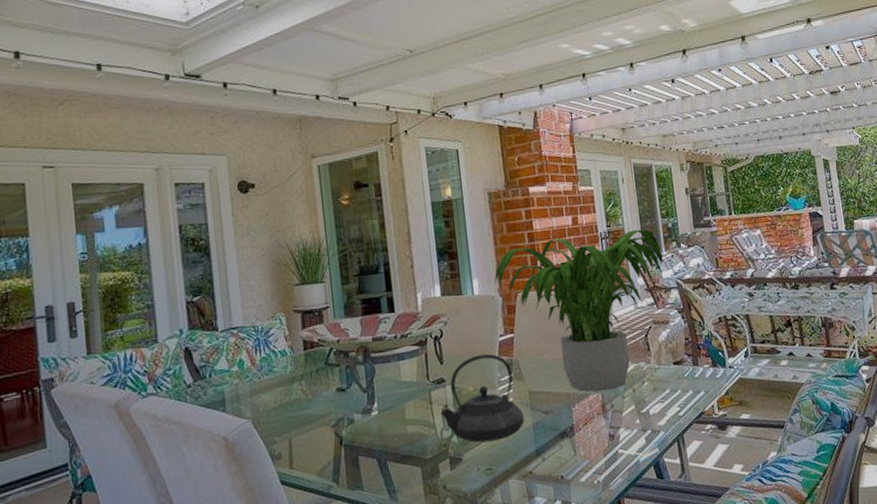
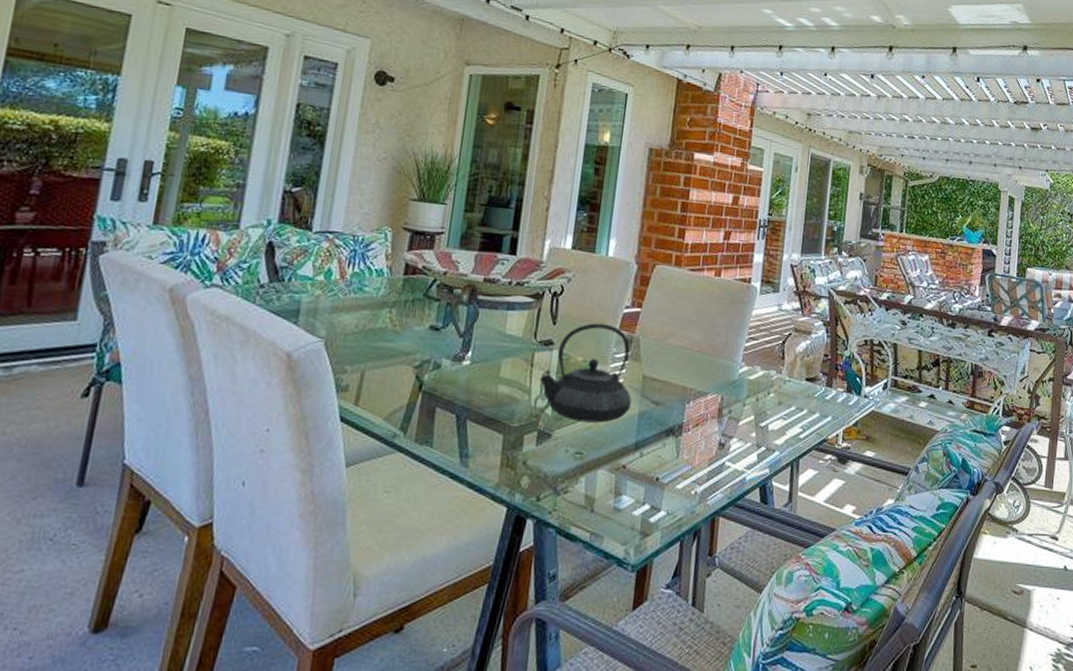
potted plant: present [494,228,663,392] -> none [634,214,821,394]

